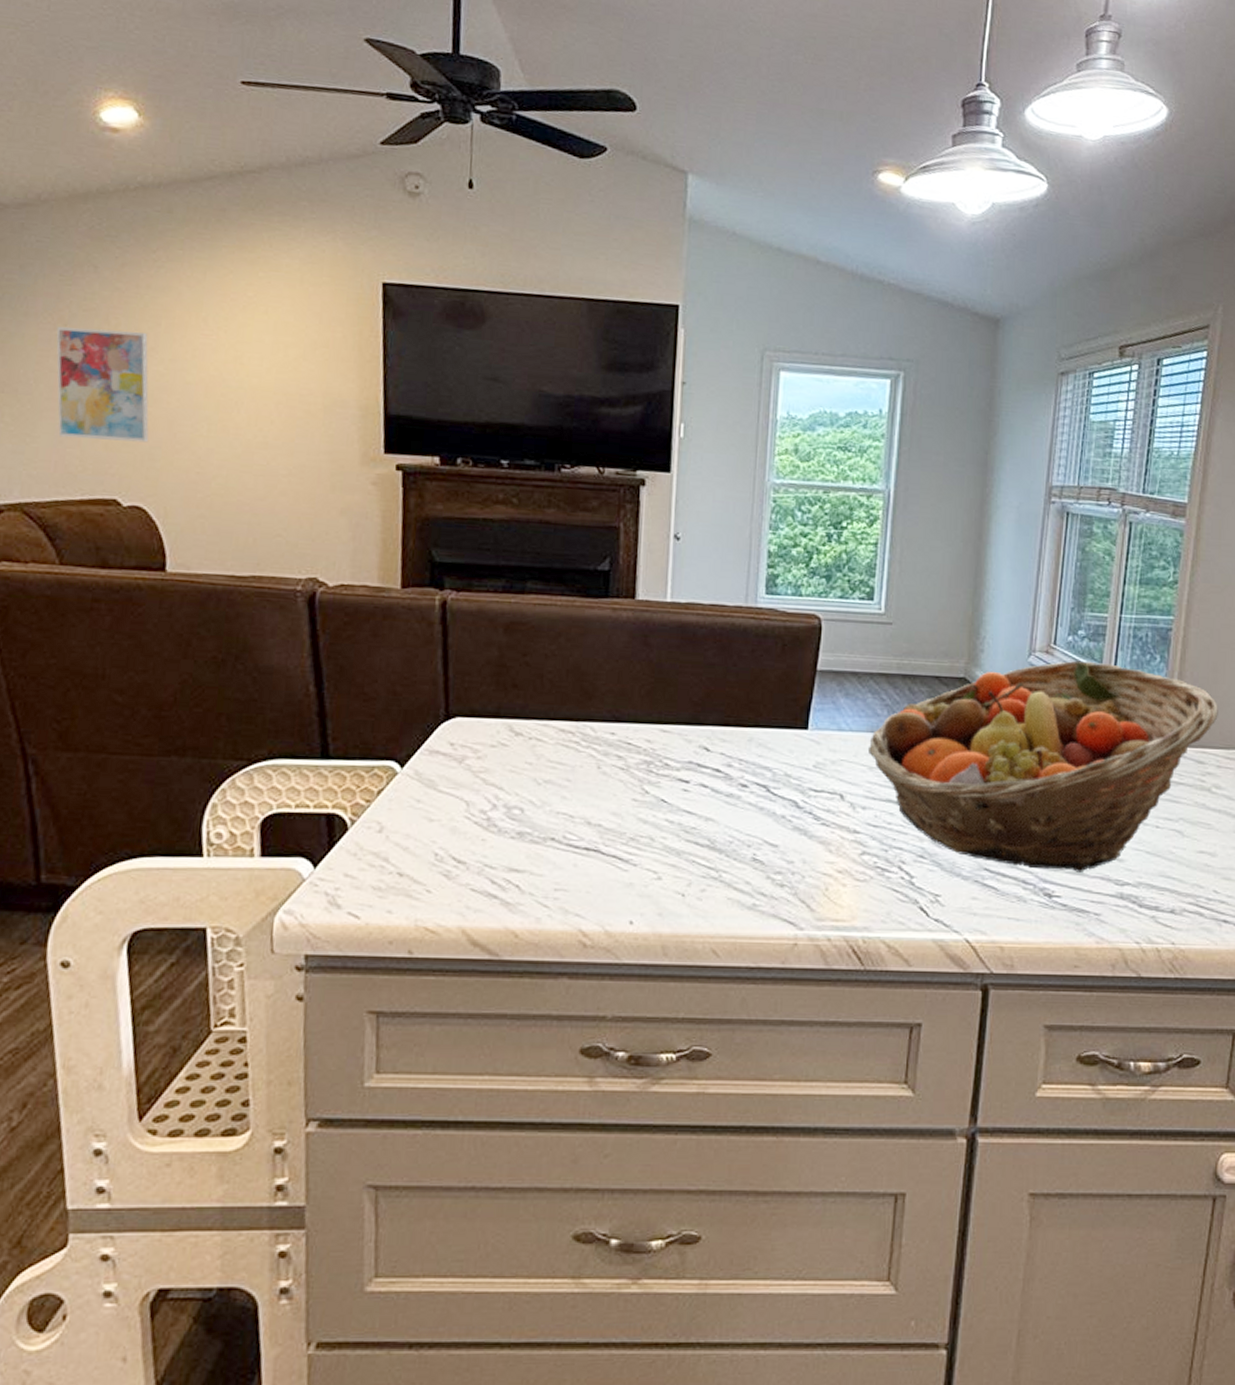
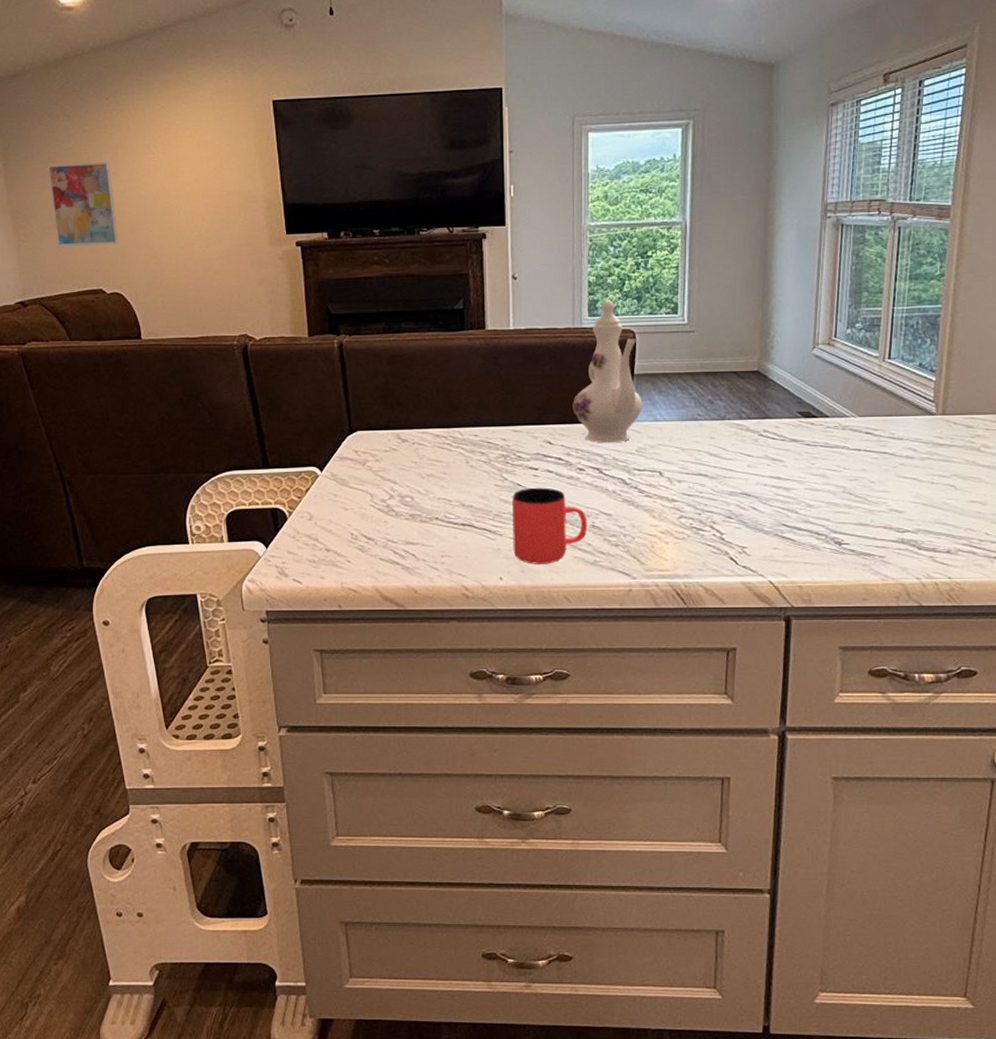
cup: none [649,805,748,906] -> present [512,487,588,564]
ewer: none [738,576,826,755] -> present [573,300,643,444]
fruit basket: present [867,660,1218,872] -> none [679,349,985,524]

